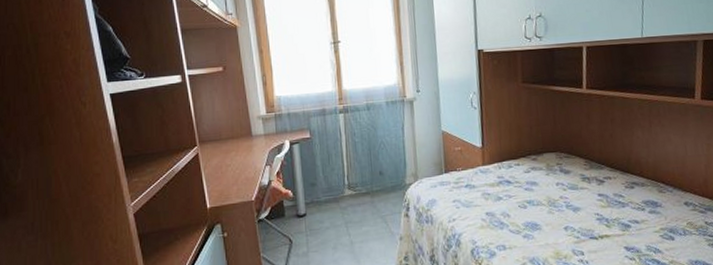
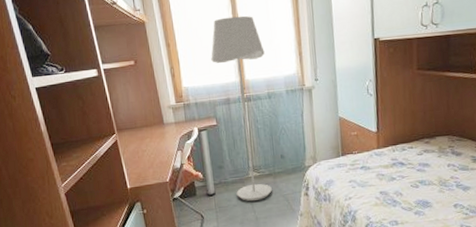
floor lamp: none [307,23,369,224] -> present [211,16,272,202]

